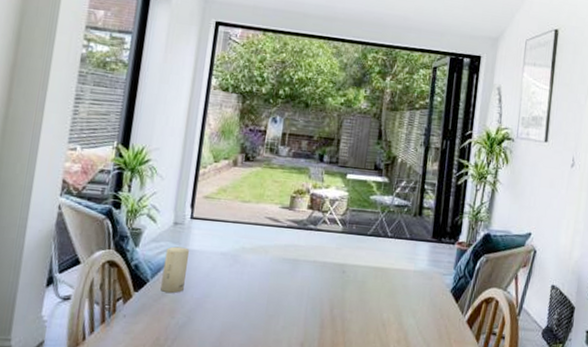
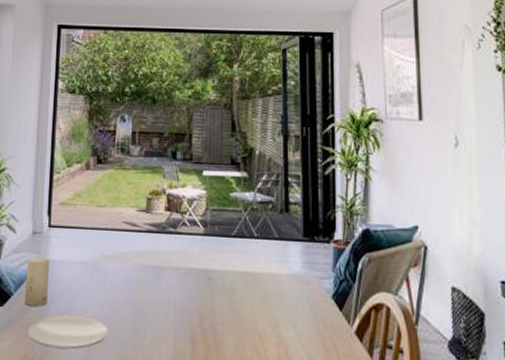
plate: none [162,301,243,333] -> present [28,314,108,350]

